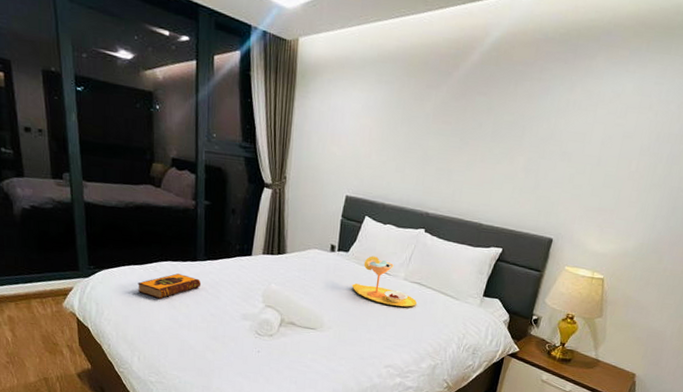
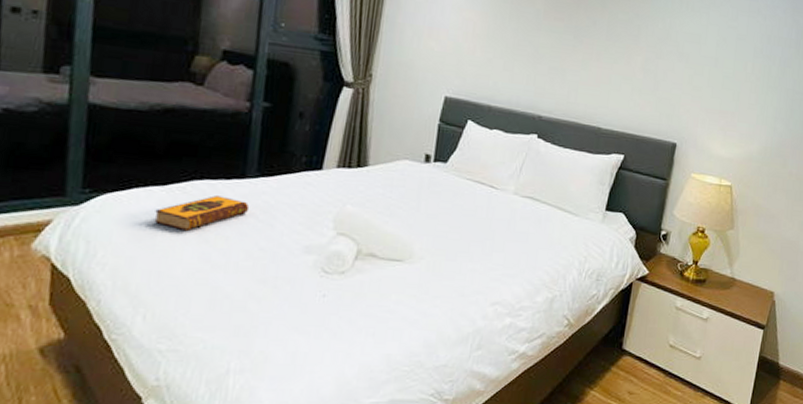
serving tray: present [352,255,418,307] -> none [450,166,531,228]

